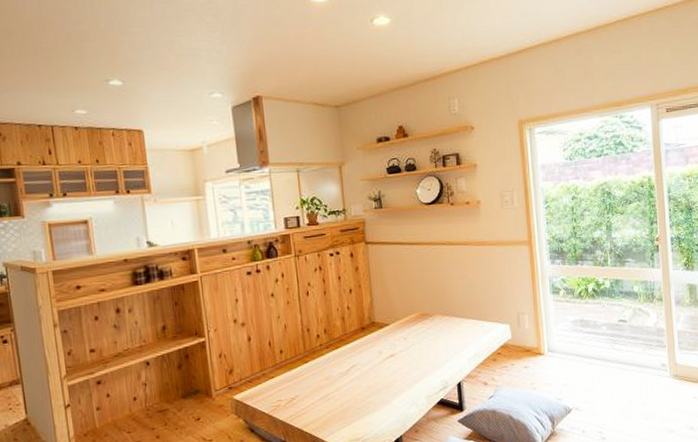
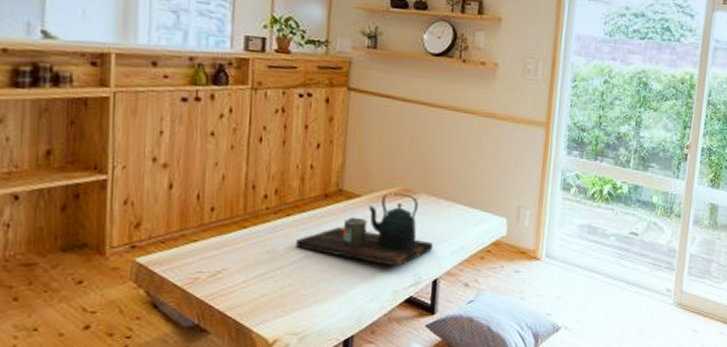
tea set: none [346,317,453,377] -> present [296,192,433,267]

